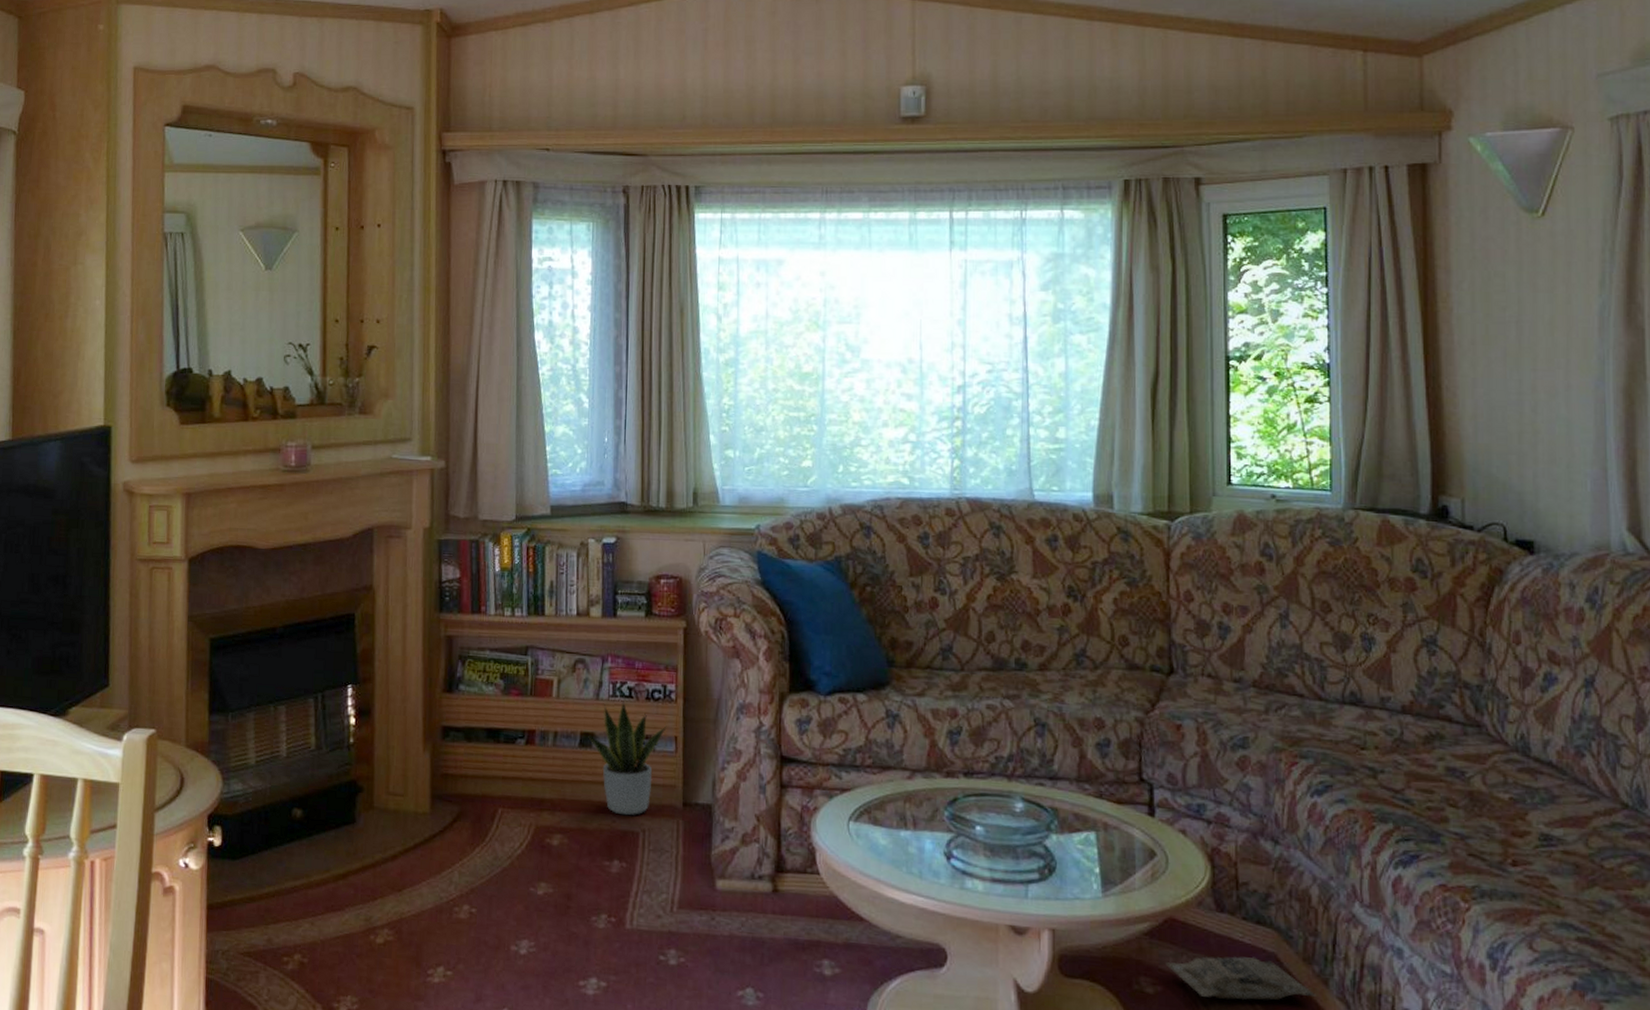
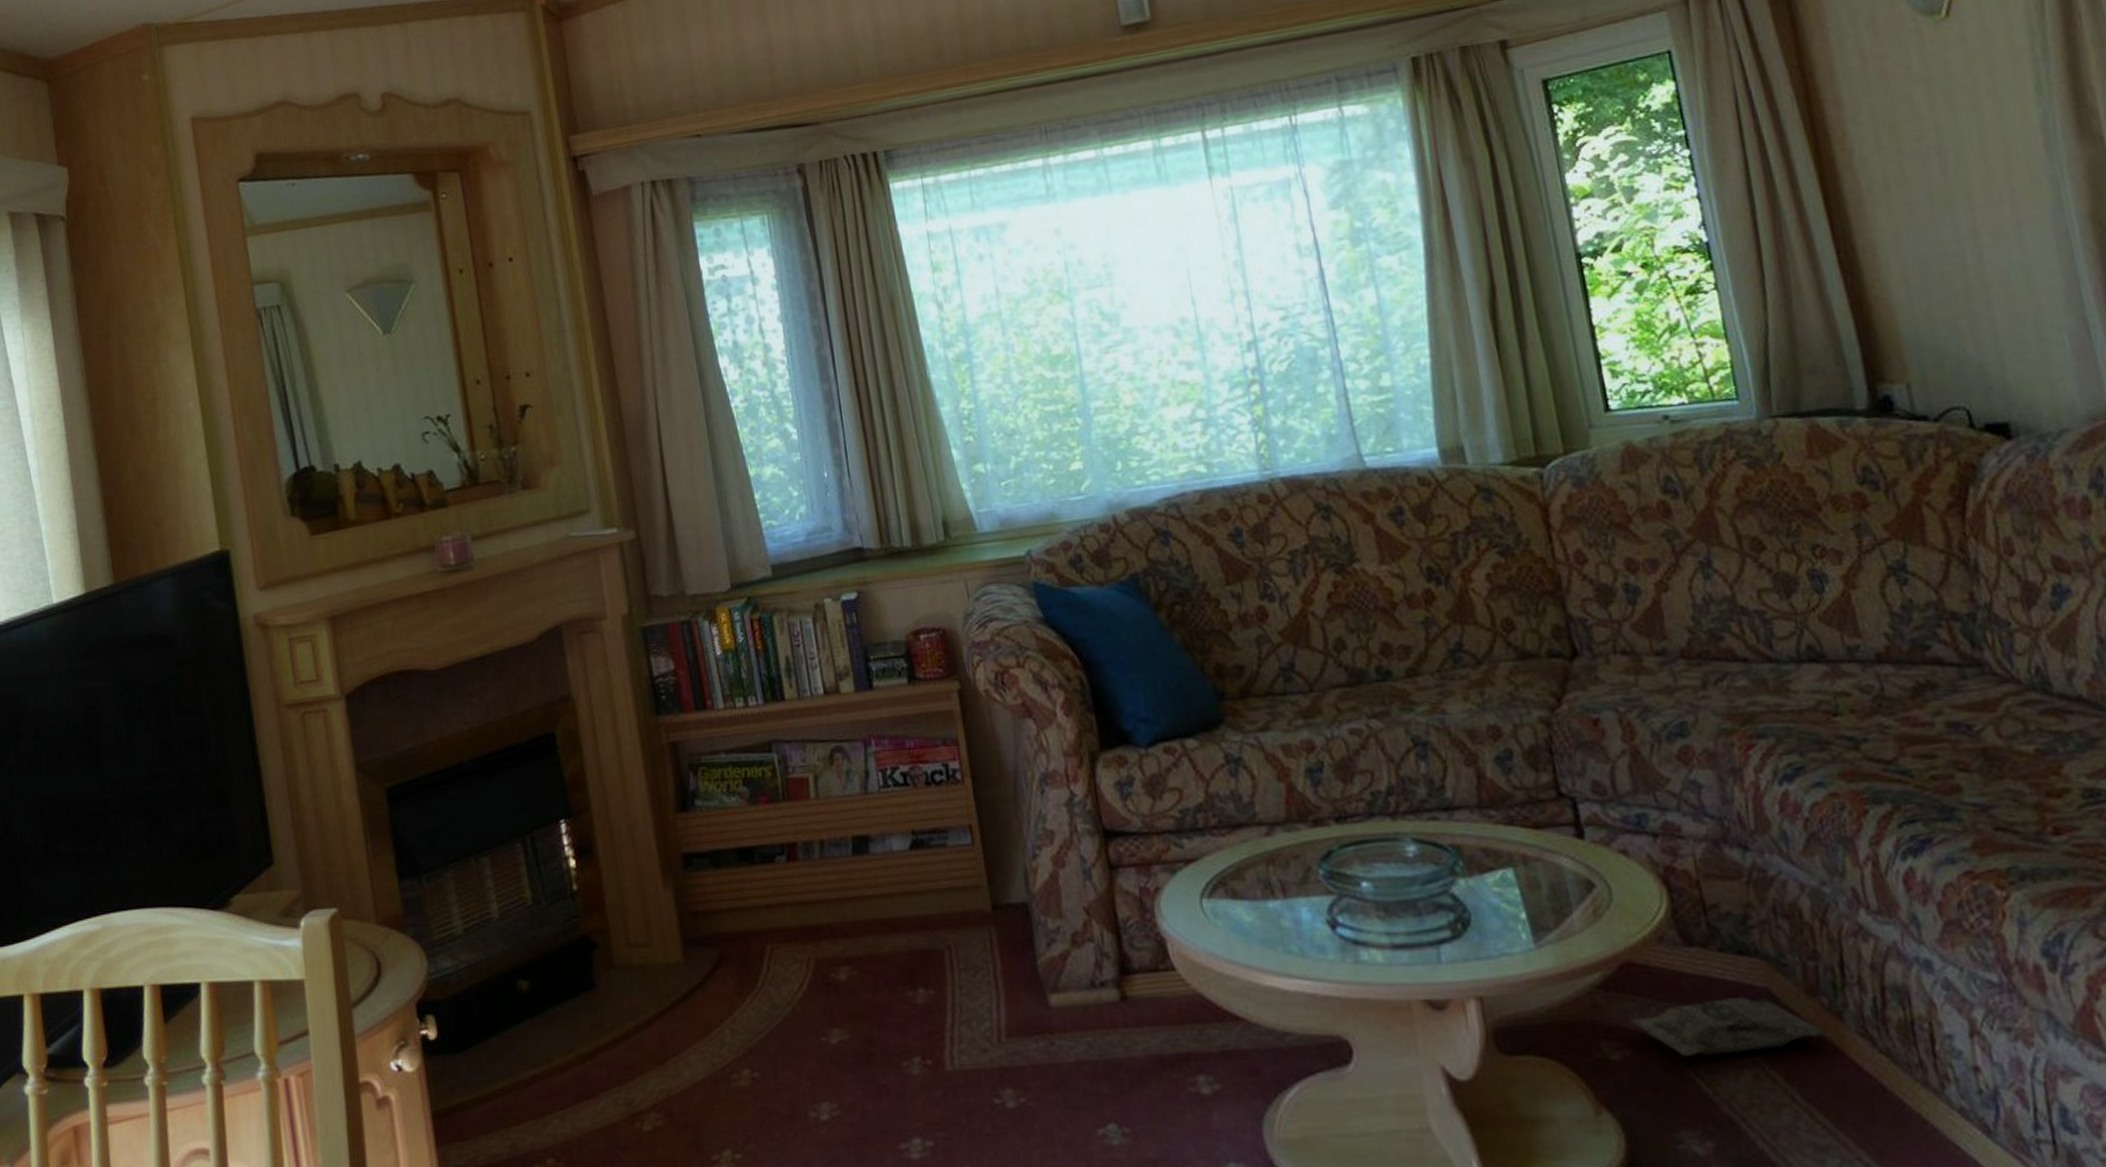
potted plant: present [588,699,667,816] -> none [862,789,957,932]

